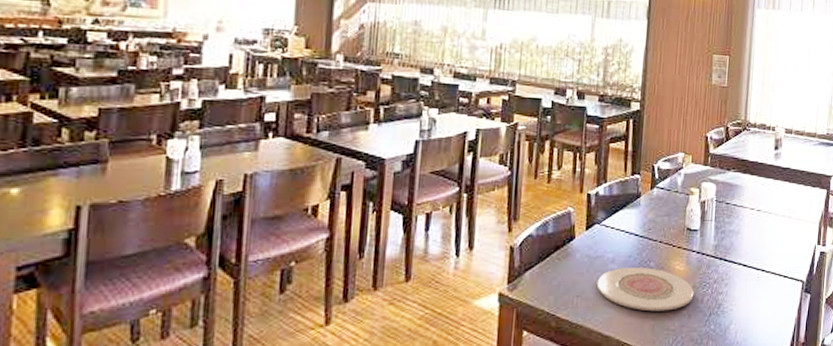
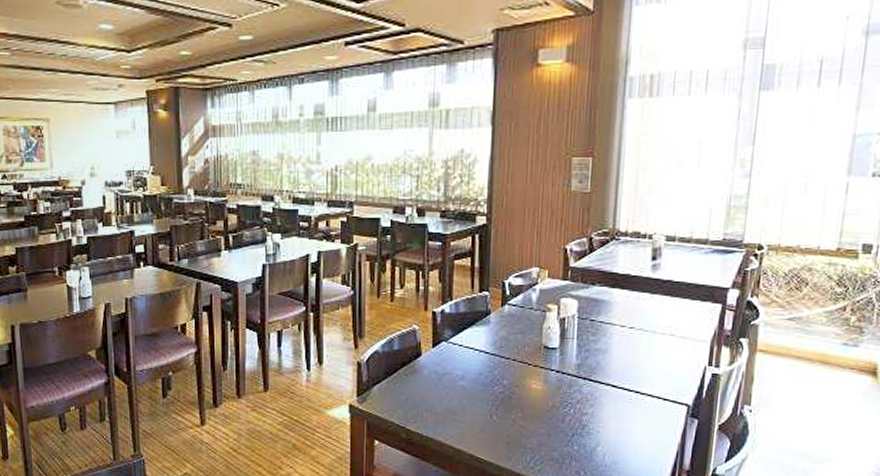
plate: present [596,268,694,312] -> none [446,385,554,429]

